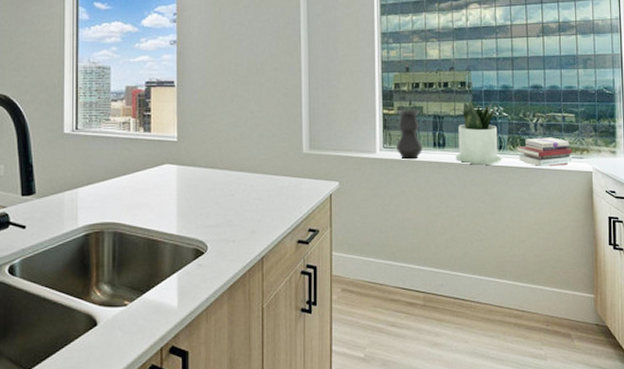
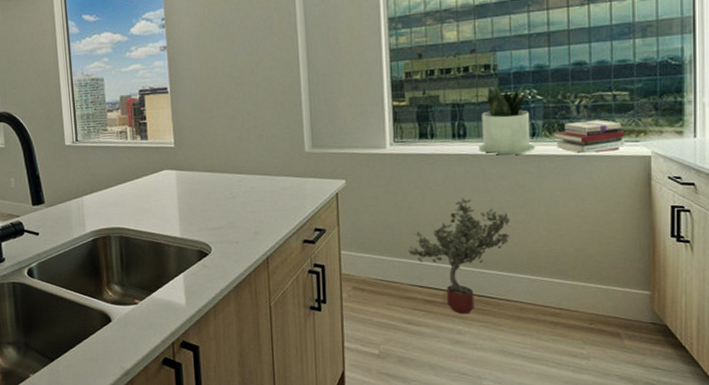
potted tree: none [394,204,481,317] -> present [409,198,510,314]
vase: present [395,109,422,160] -> none [408,99,439,154]

